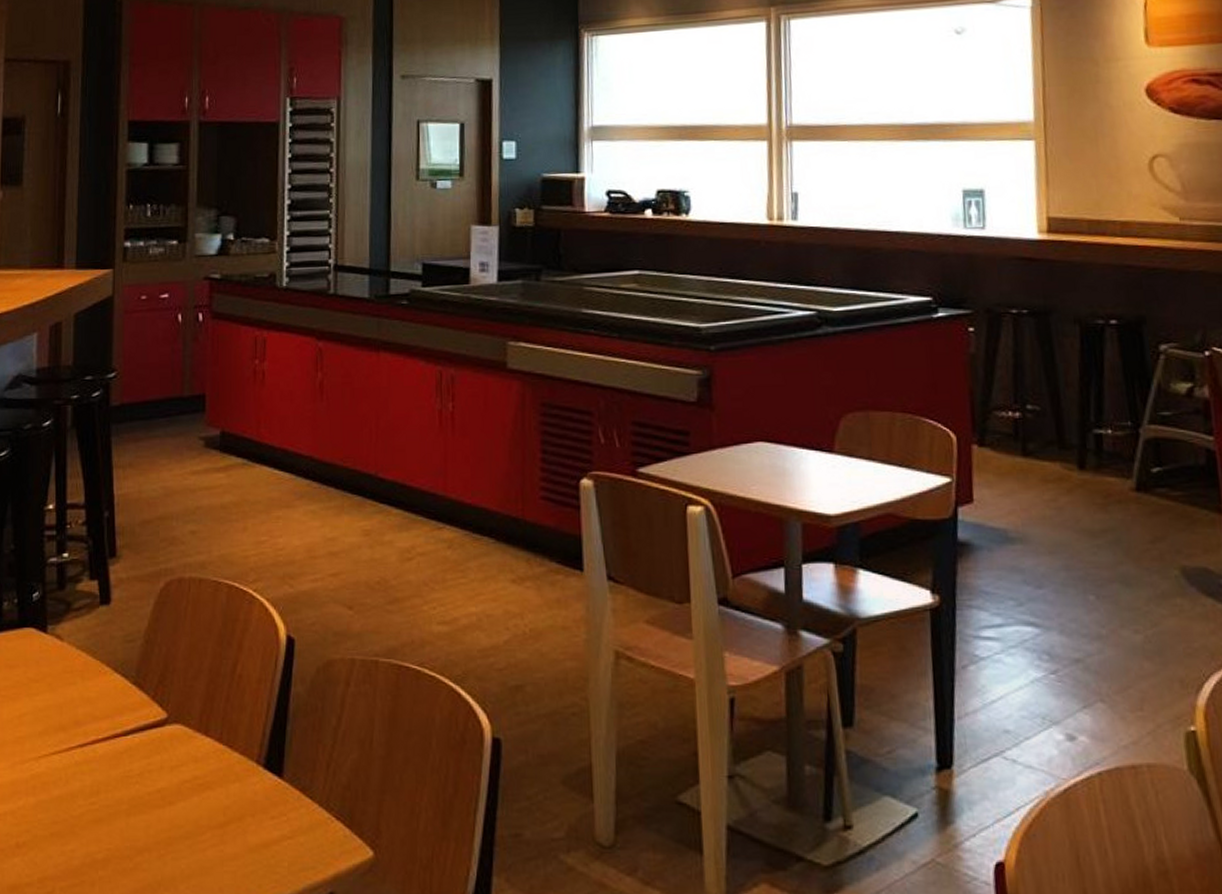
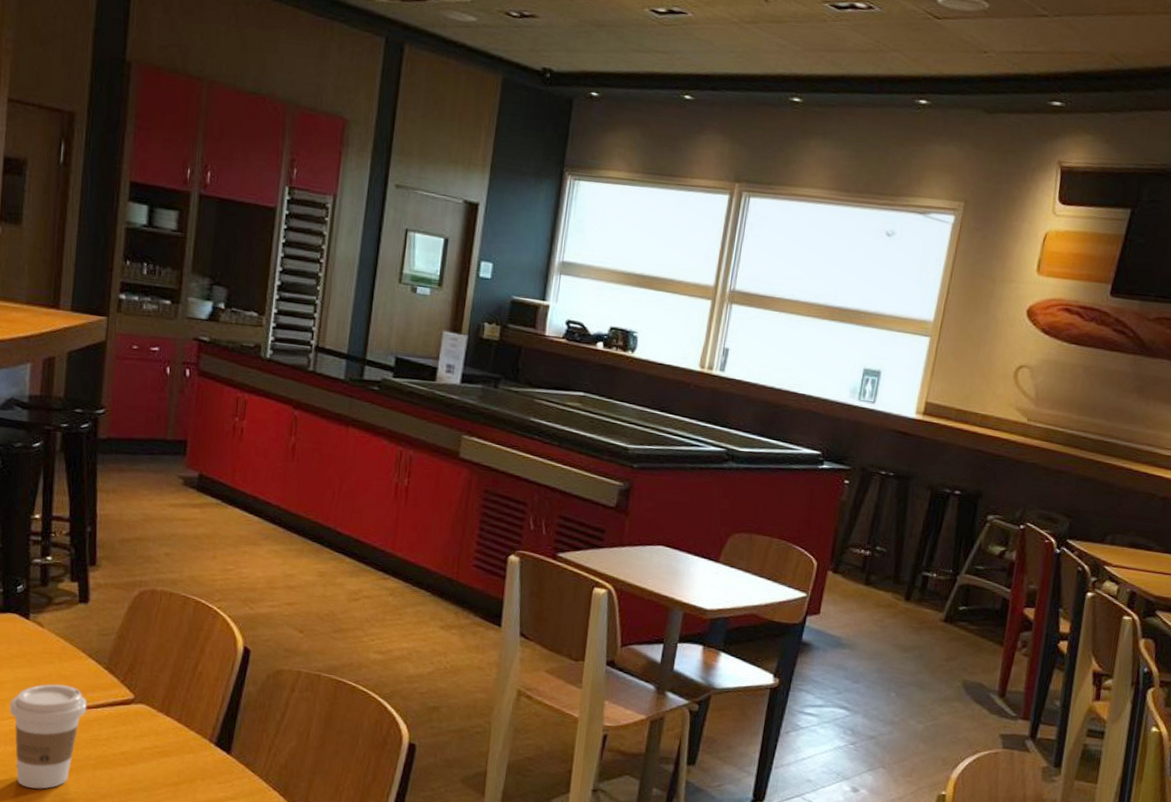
coffee cup: none [30,709,115,849] -> present [9,684,87,789]

